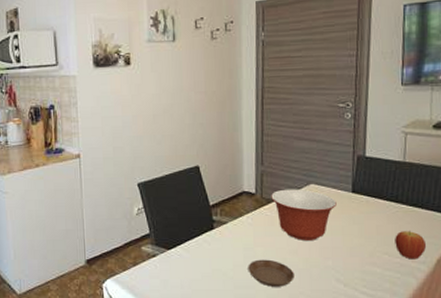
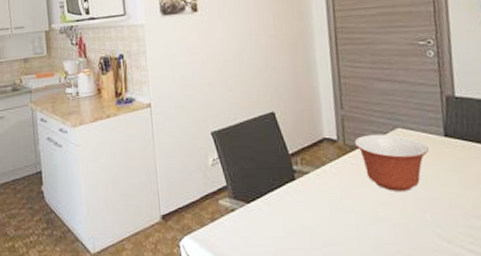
saucer: present [248,259,295,287] -> none [336,213,390,244]

